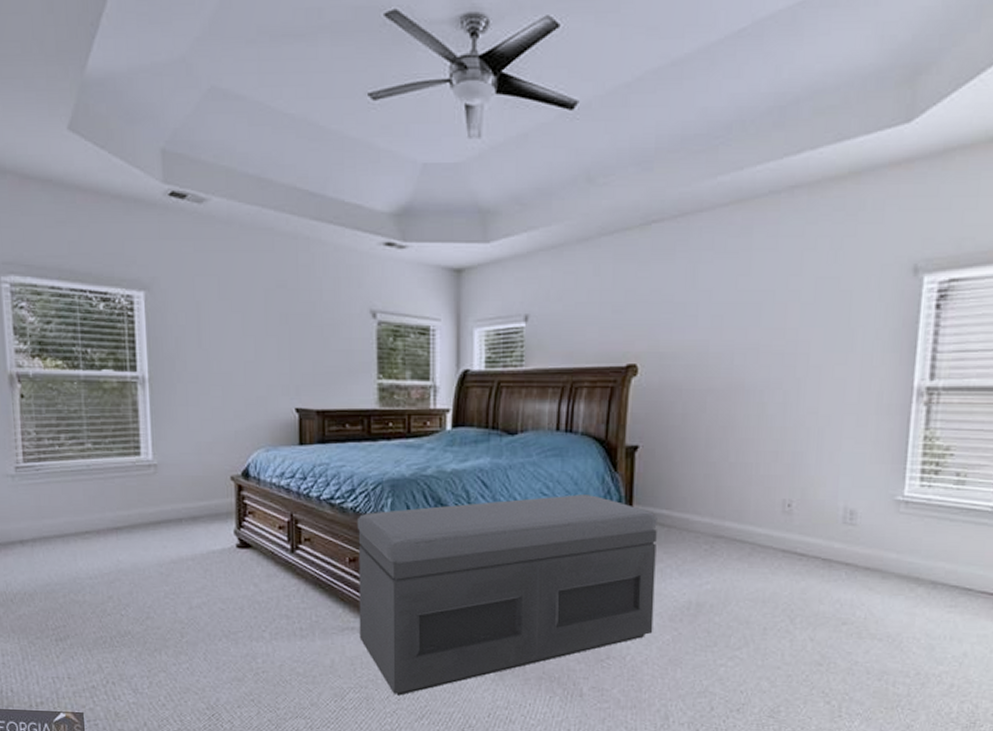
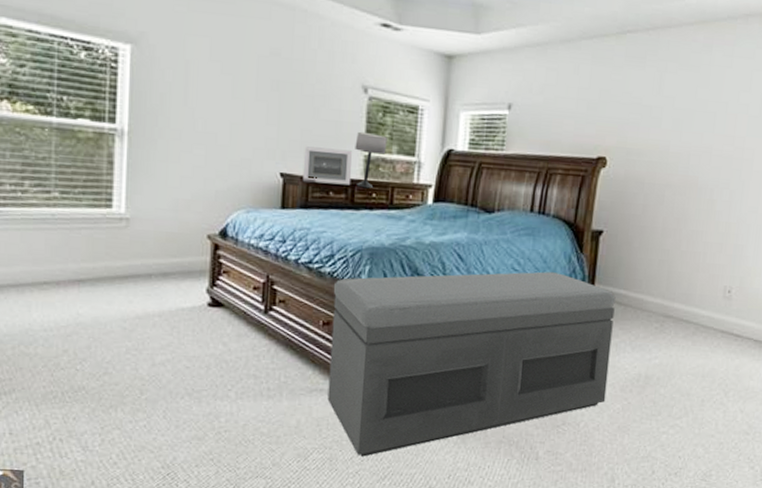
picture frame: none [317,379,367,416] -> present [302,146,353,186]
table lamp: none [368,359,400,418] -> present [355,131,387,189]

